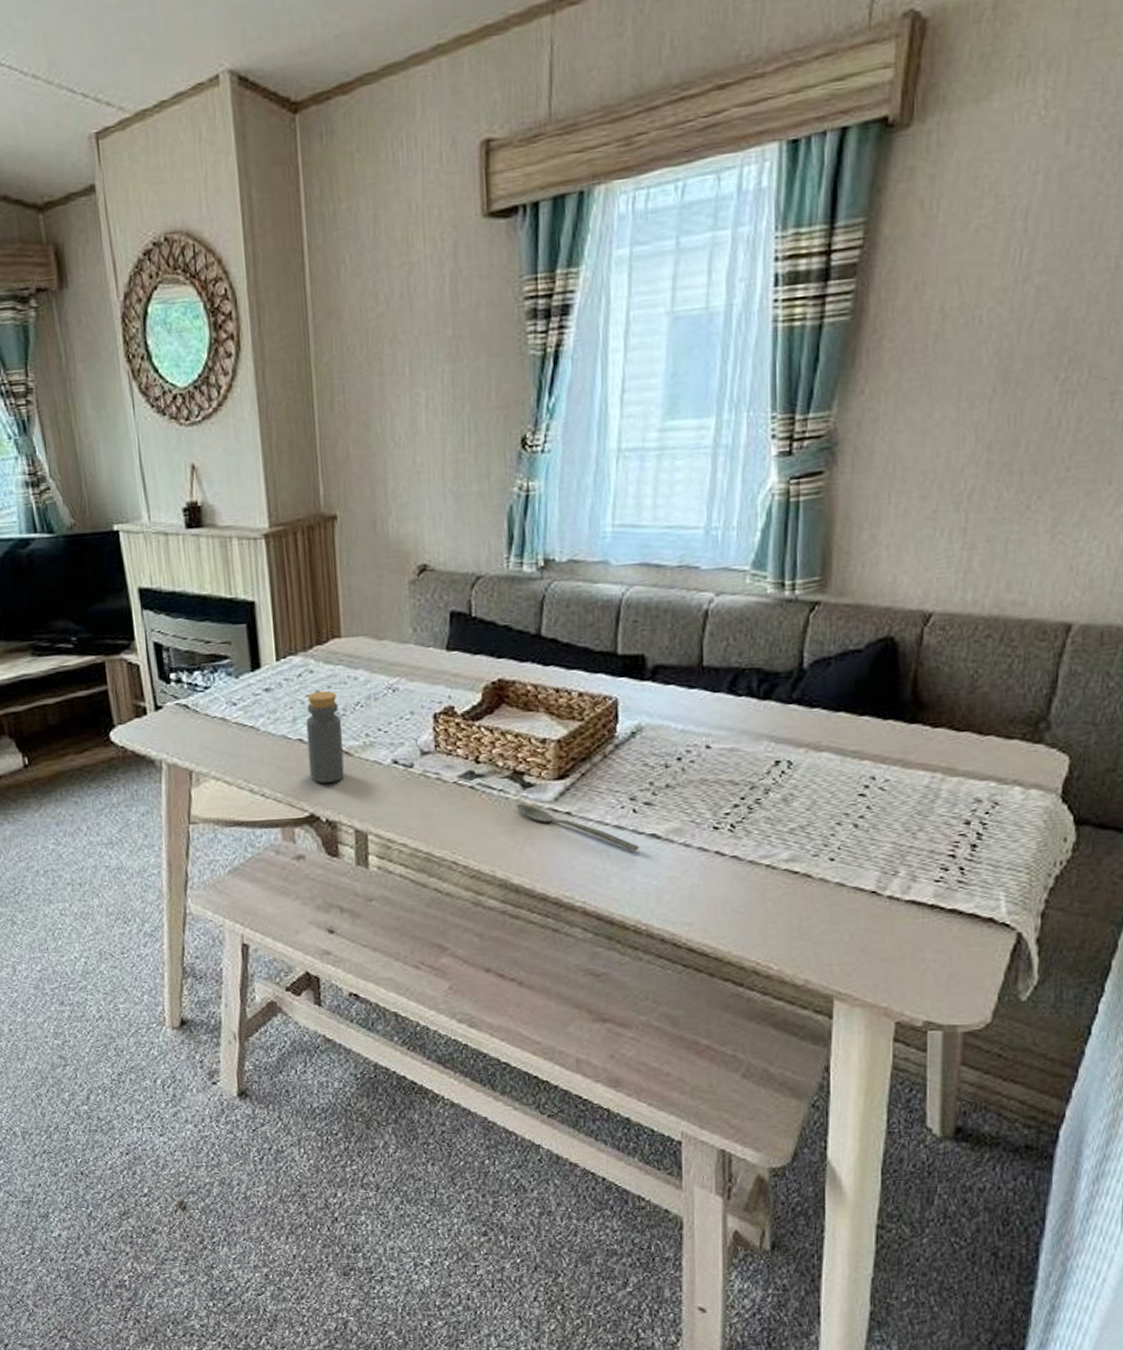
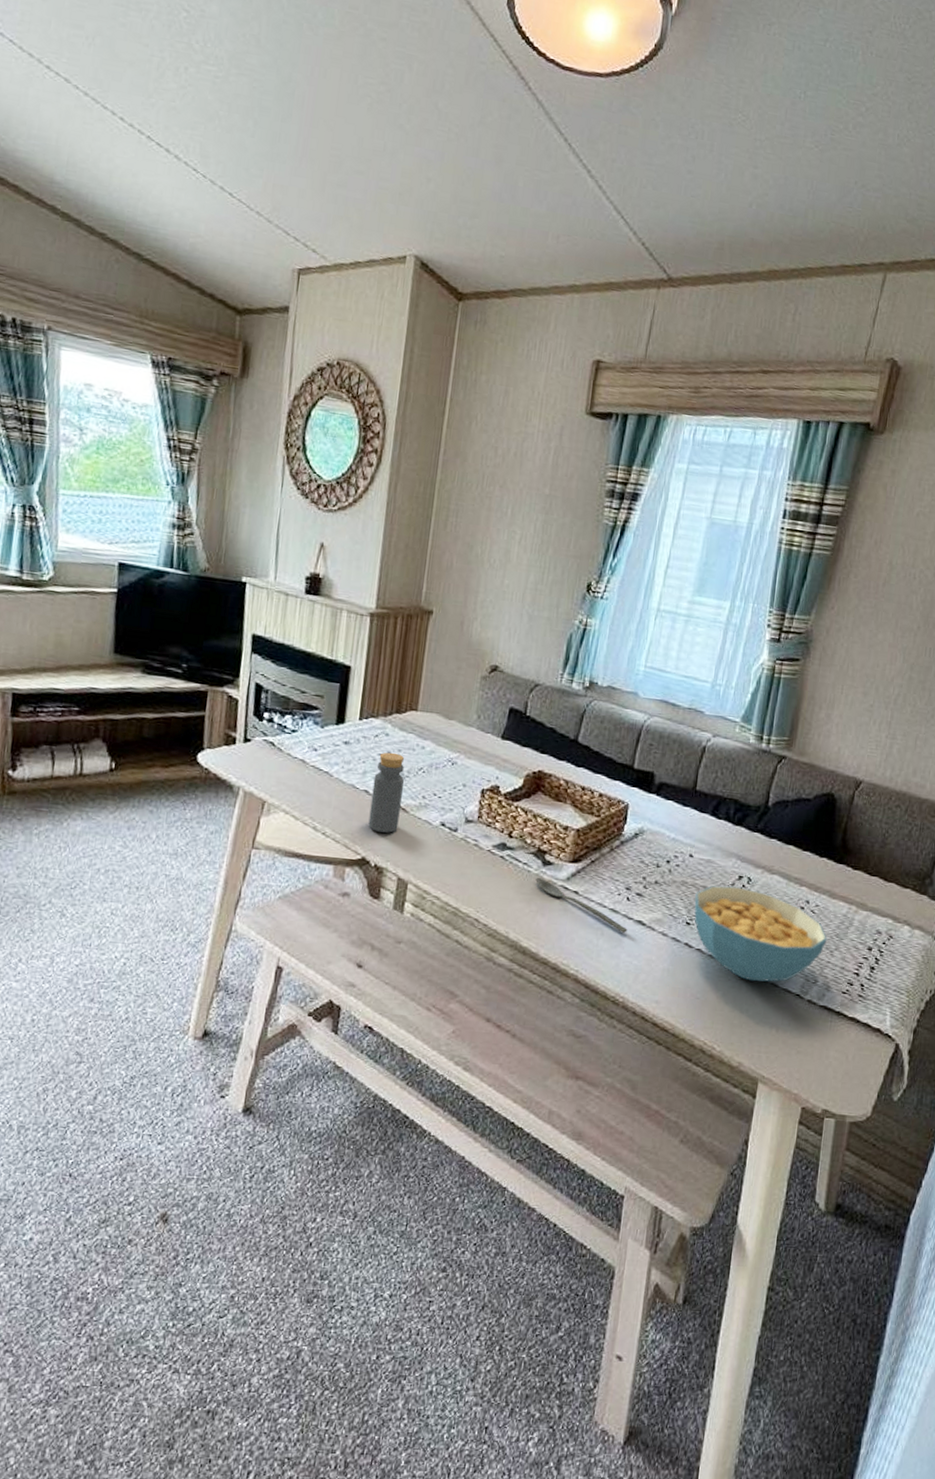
cereal bowl: none [720,774,906,884] -> present [694,886,827,982]

